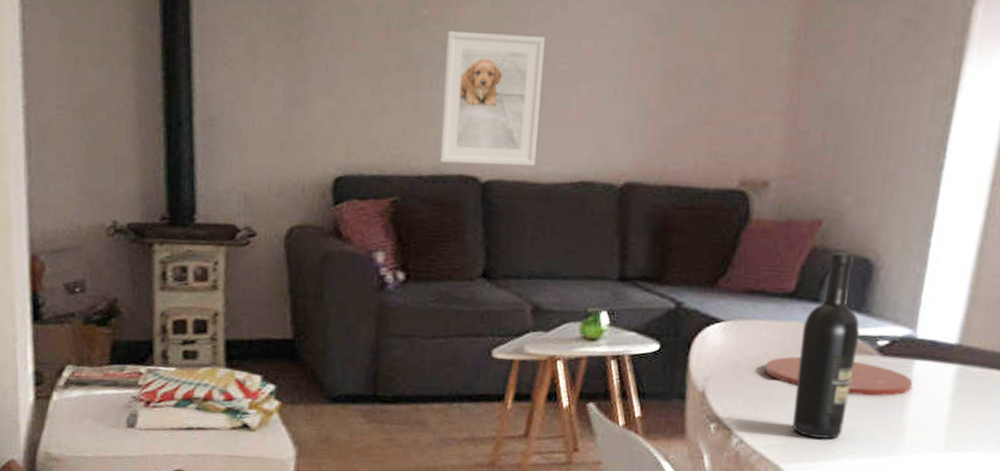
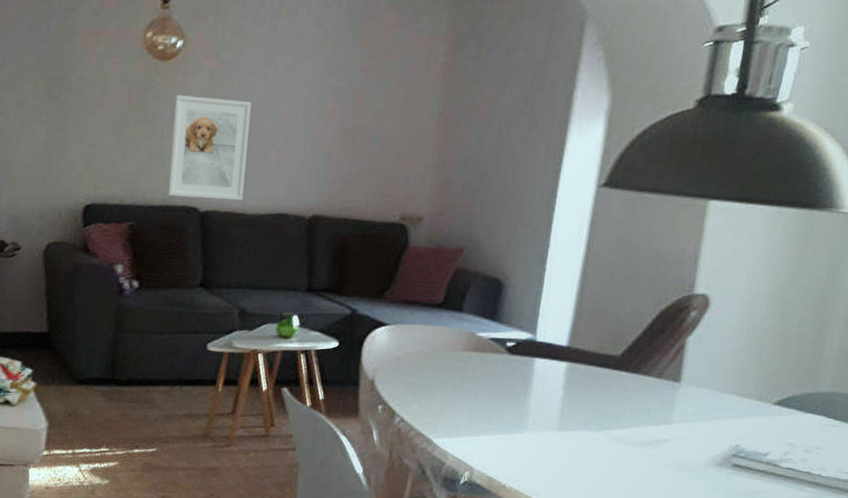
plate: present [764,356,913,397] -> none [420,353,534,387]
wine bottle: present [792,251,861,440] -> none [442,272,494,420]

